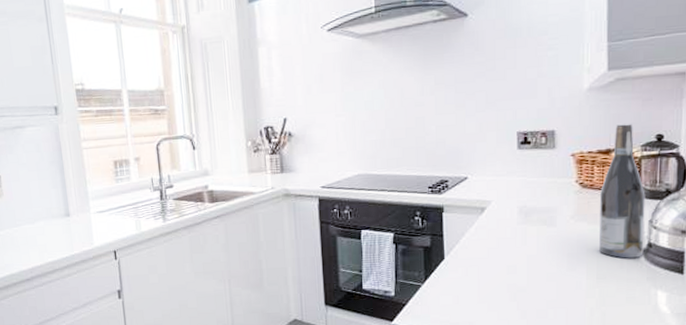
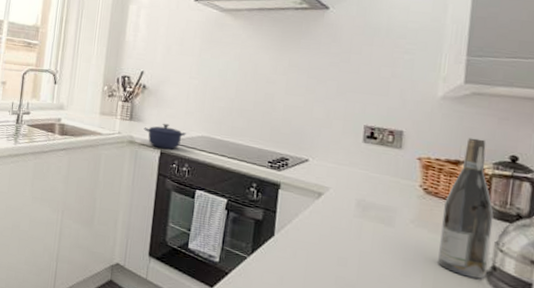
cooking pot: none [297,168,342,196] -> present [144,123,186,150]

